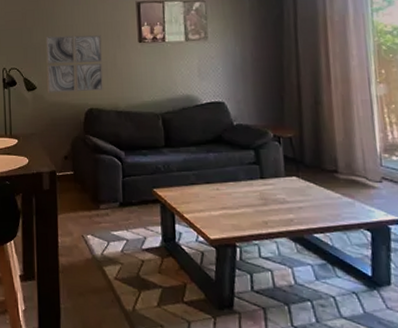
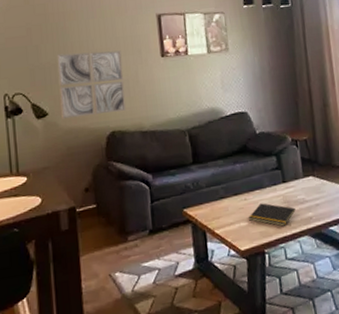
notepad: none [220,196,274,223] -> present [249,203,296,227]

